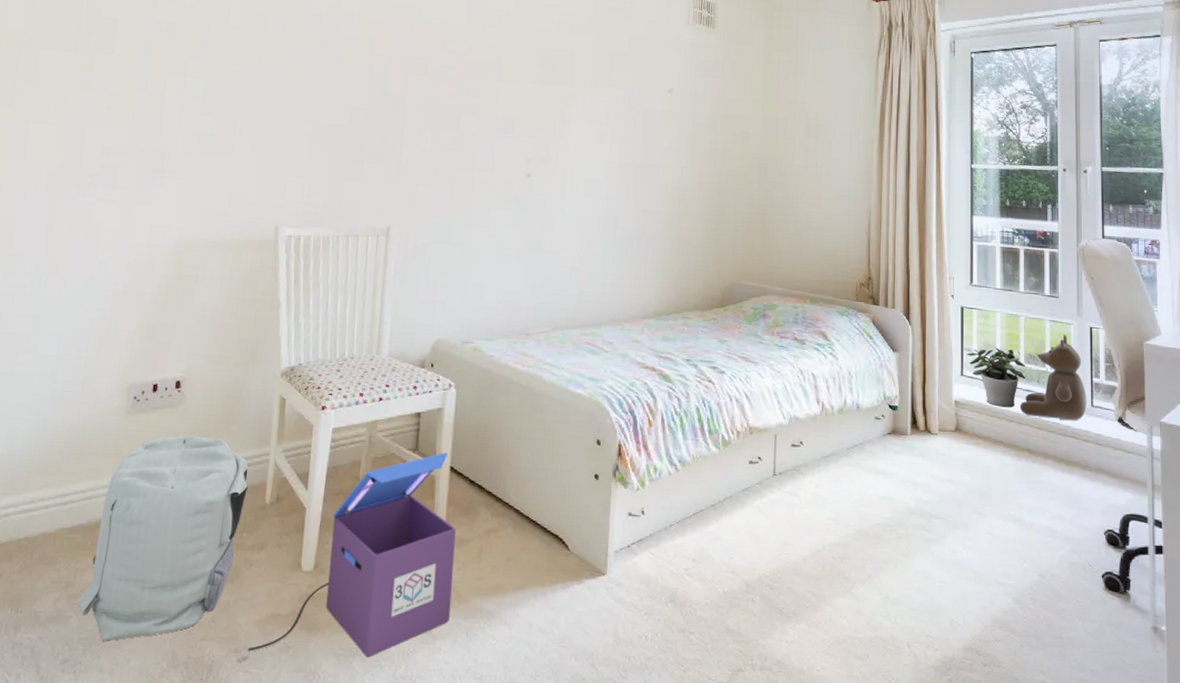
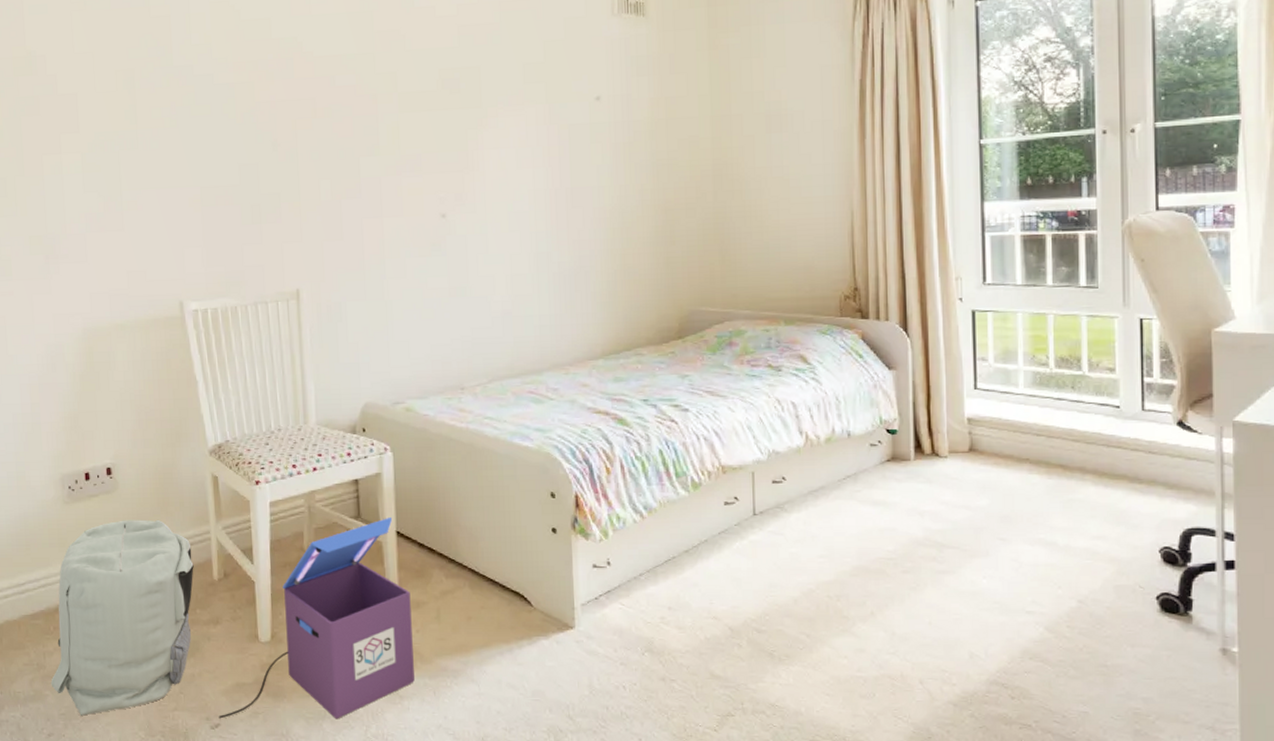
potted plant: present [967,347,1026,408] -> none [981,353,1057,421]
stuffed bear: present [1019,335,1087,421] -> none [1049,331,1136,429]

